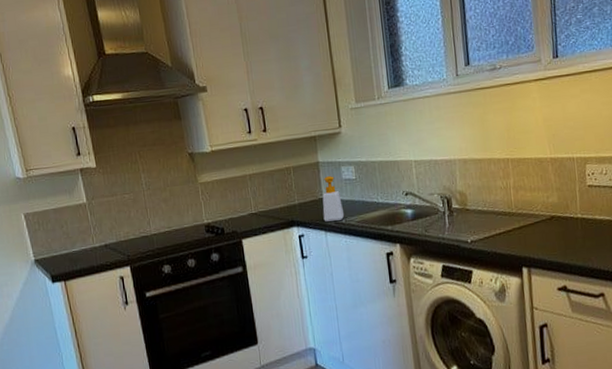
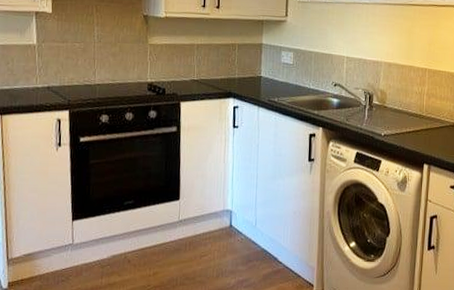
soap bottle: present [322,176,345,222] -> none [258,58,278,99]

